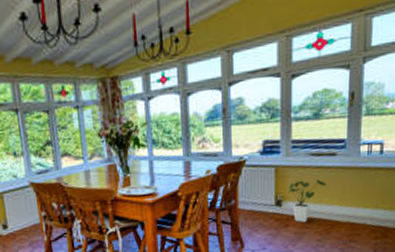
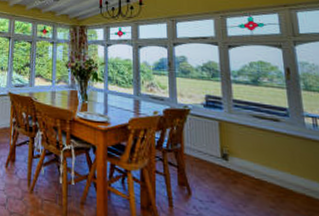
house plant: present [288,179,326,223] -> none [233,138,273,184]

